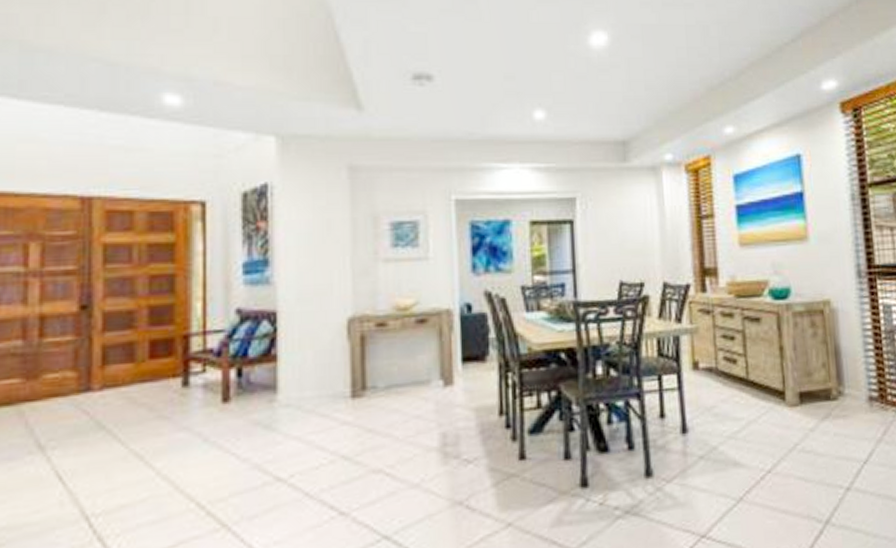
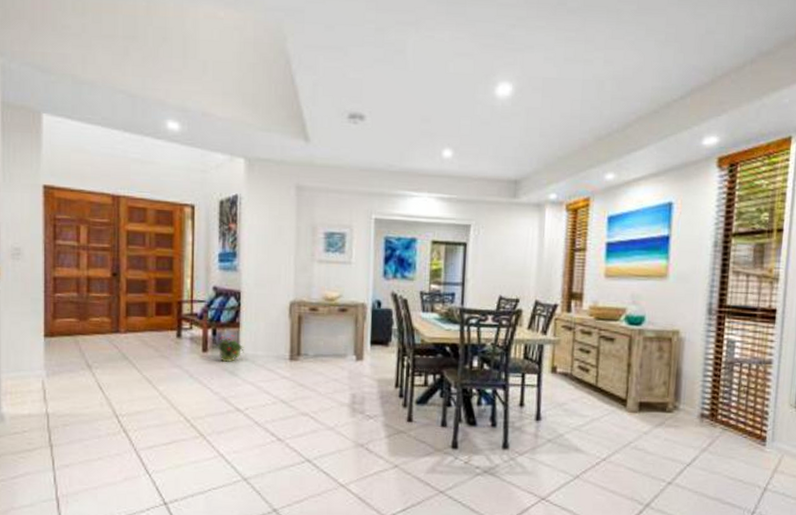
potted plant: none [243,372,285,413] -> present [216,334,244,362]

